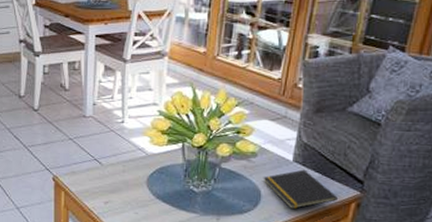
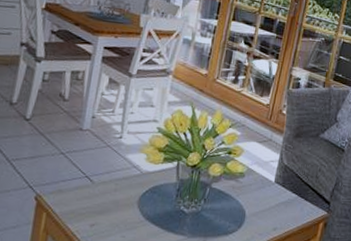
notepad: present [263,169,337,209] -> none [248,190,309,229]

